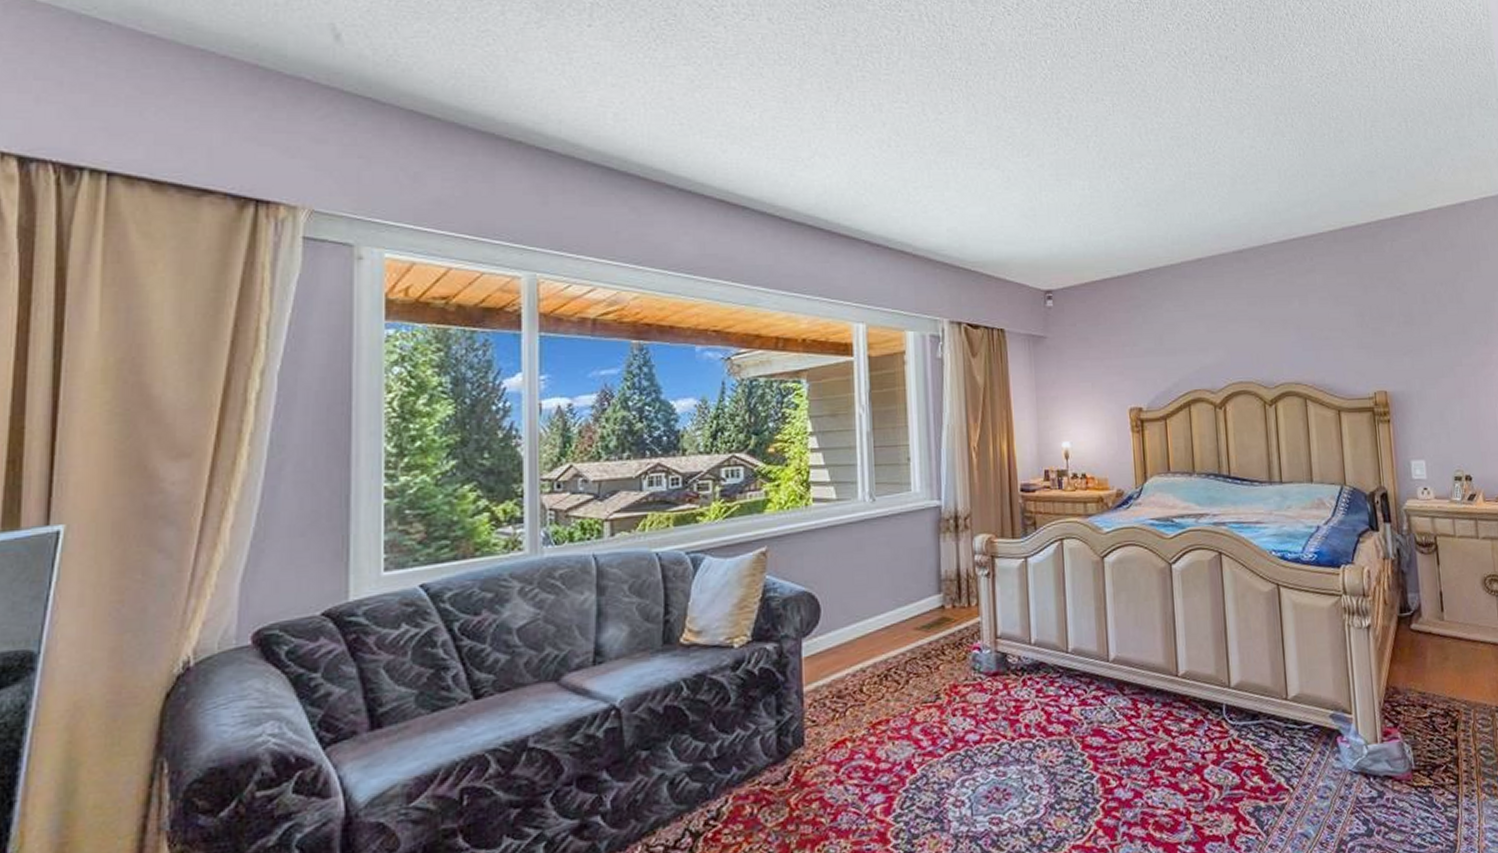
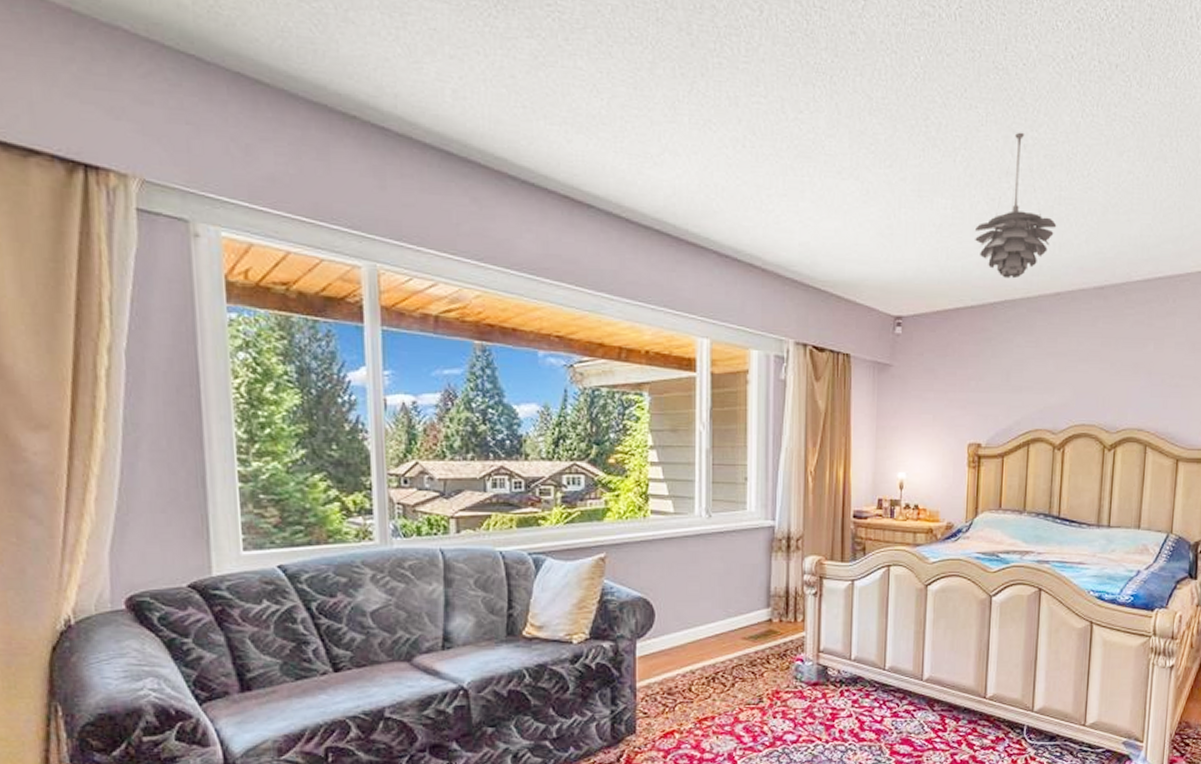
pendant light: none [1114,118,1191,249] -> present [975,132,1057,279]

